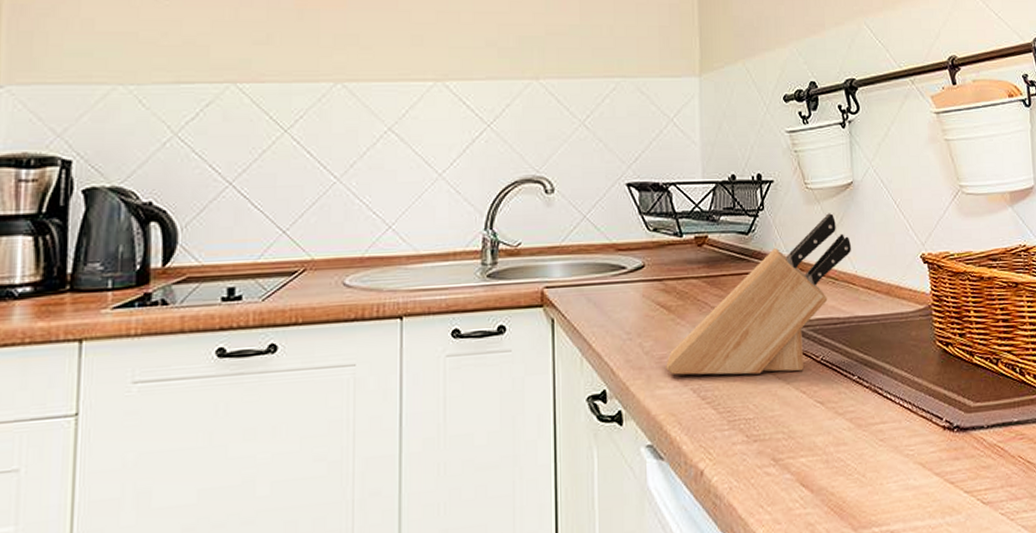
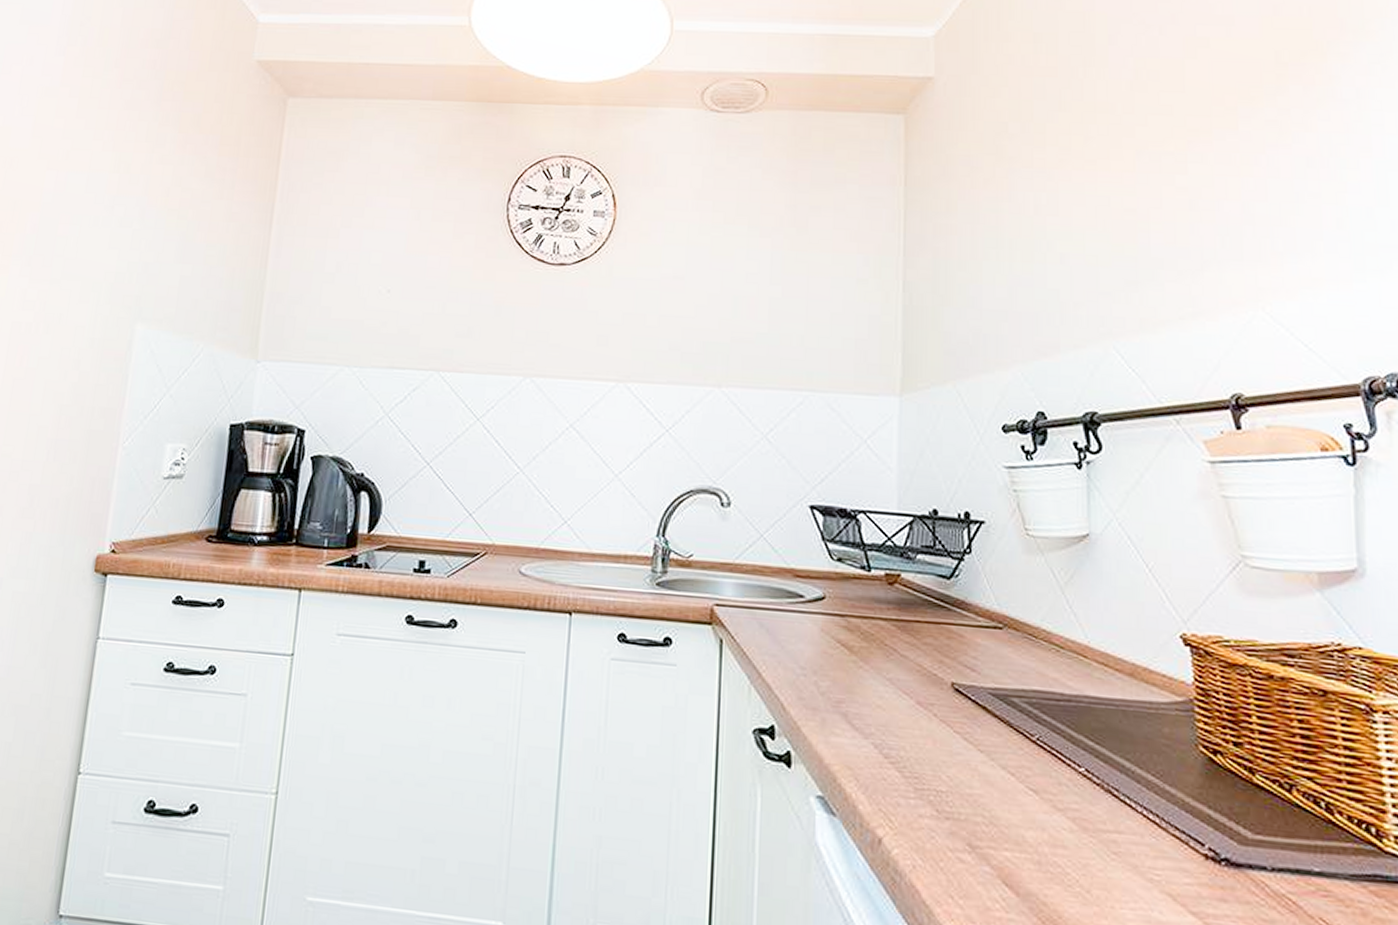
knife block: present [666,213,852,376] -> none [844,567,1085,749]

